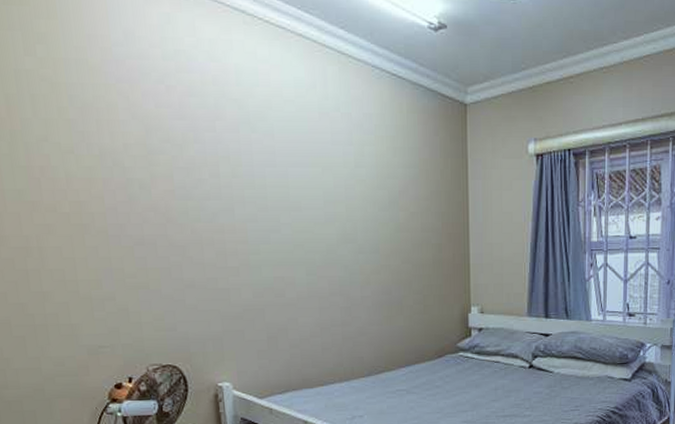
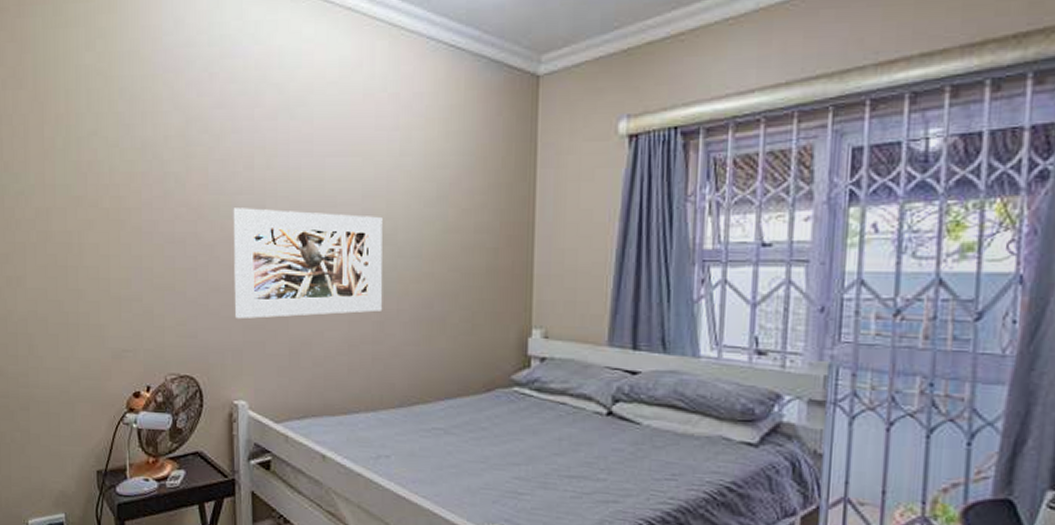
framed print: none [202,212,349,312] -> present [233,208,383,320]

